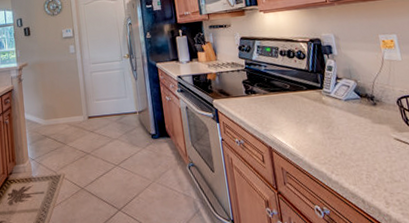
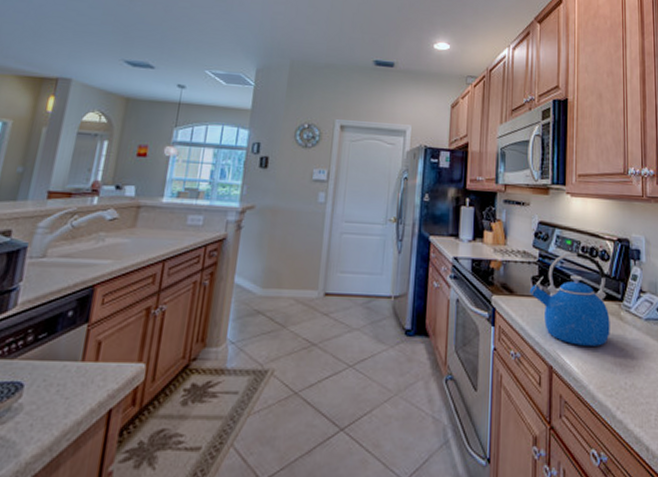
kettle: none [242,56,316,128] -> present [529,252,610,346]

